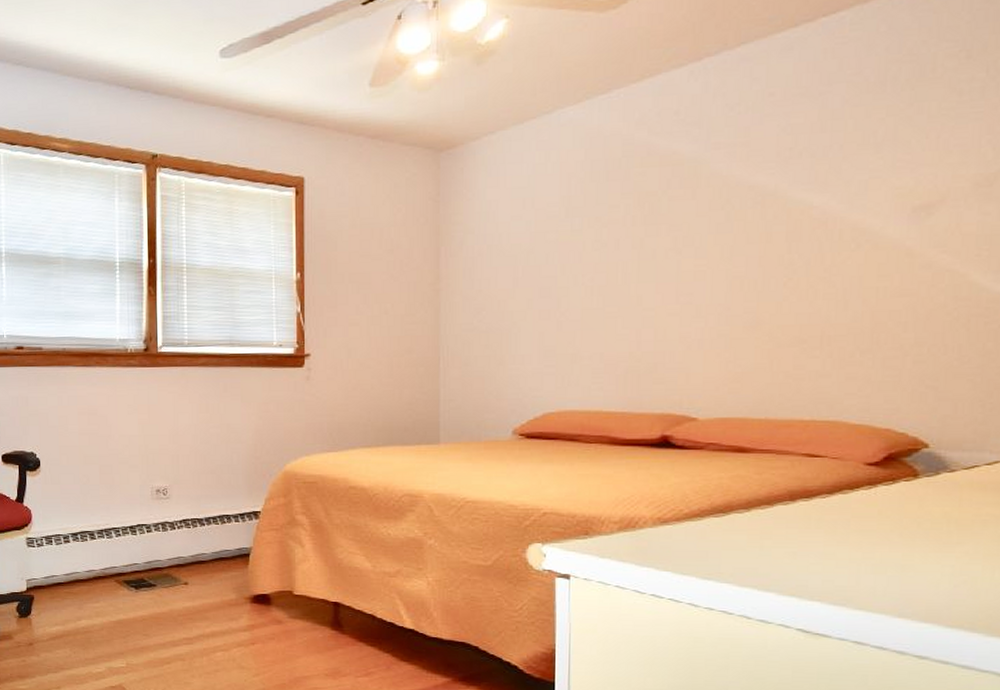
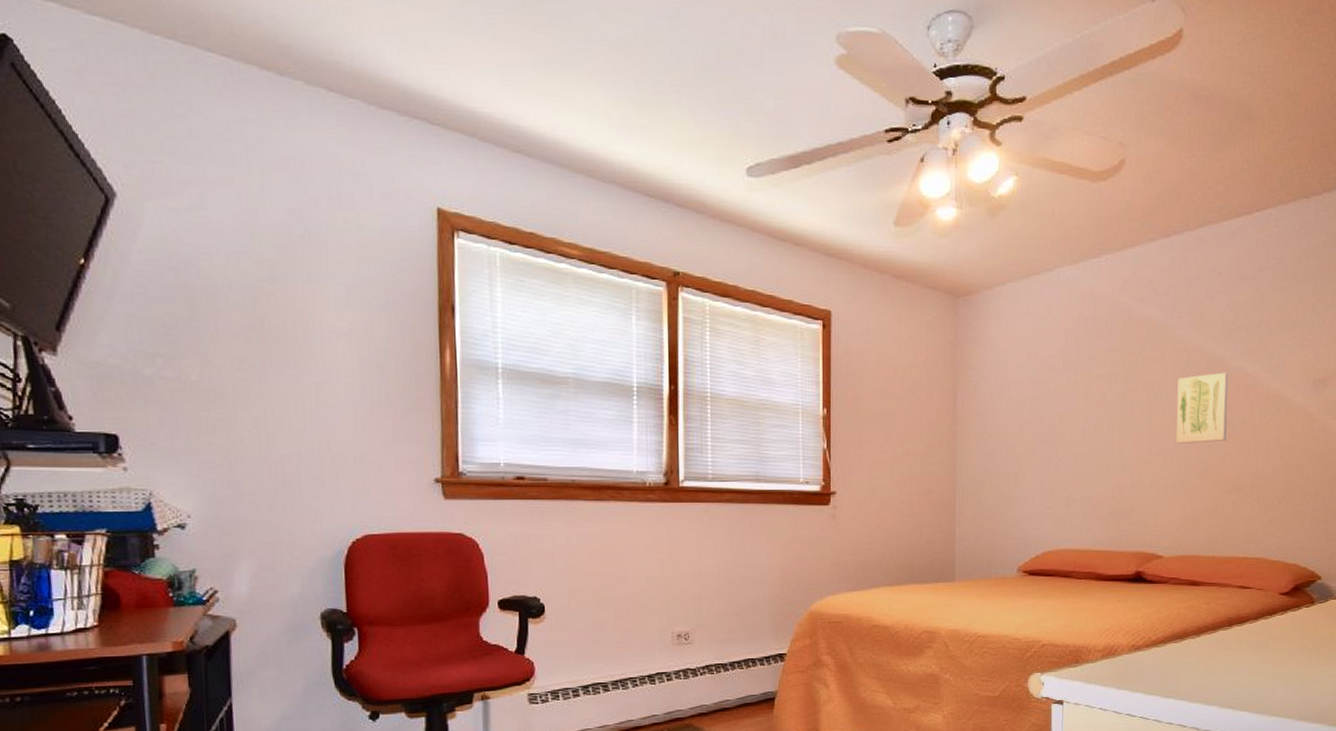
wall art: none [713,206,786,291] -> present [1176,372,1228,443]

